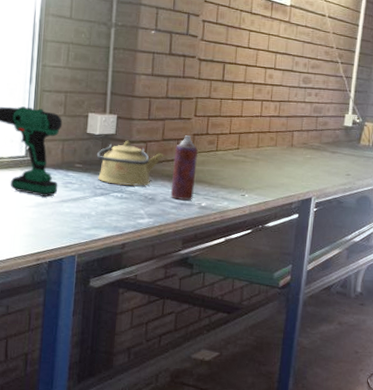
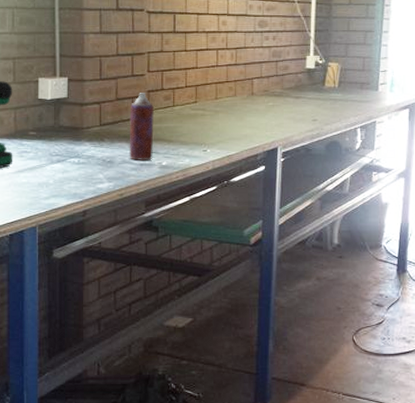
kettle: present [97,140,164,187] -> none [51,103,119,151]

